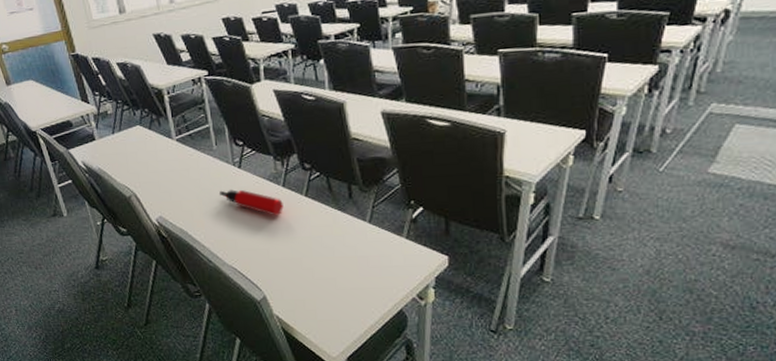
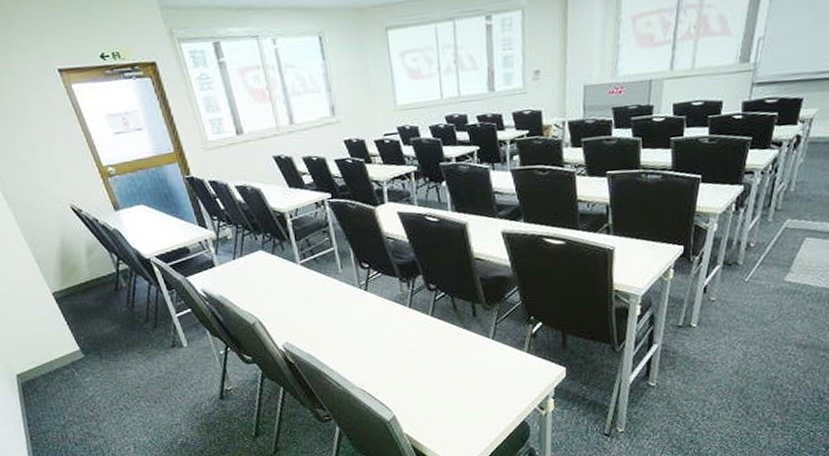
water bottle: present [218,189,283,216] -> none [345,311,410,337]

